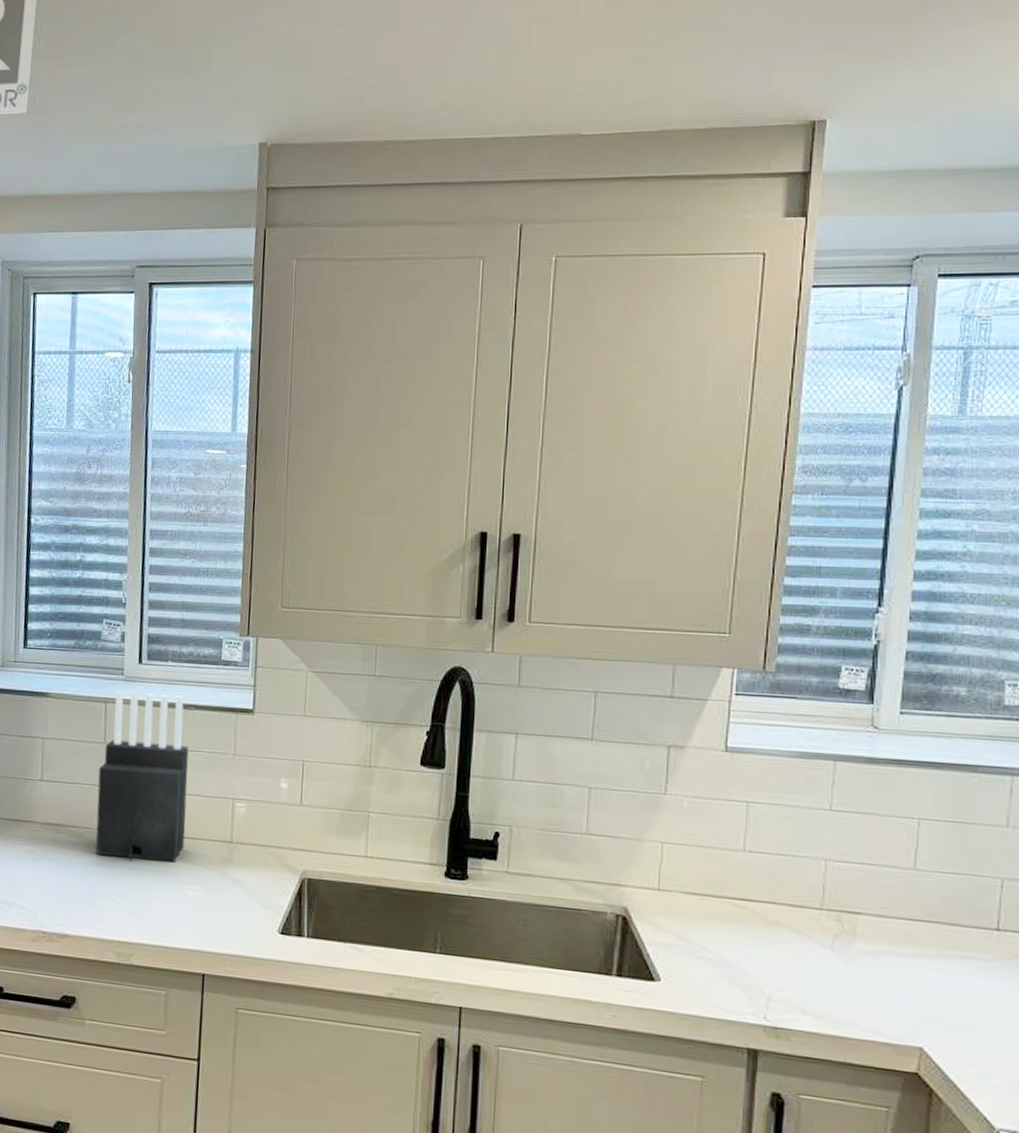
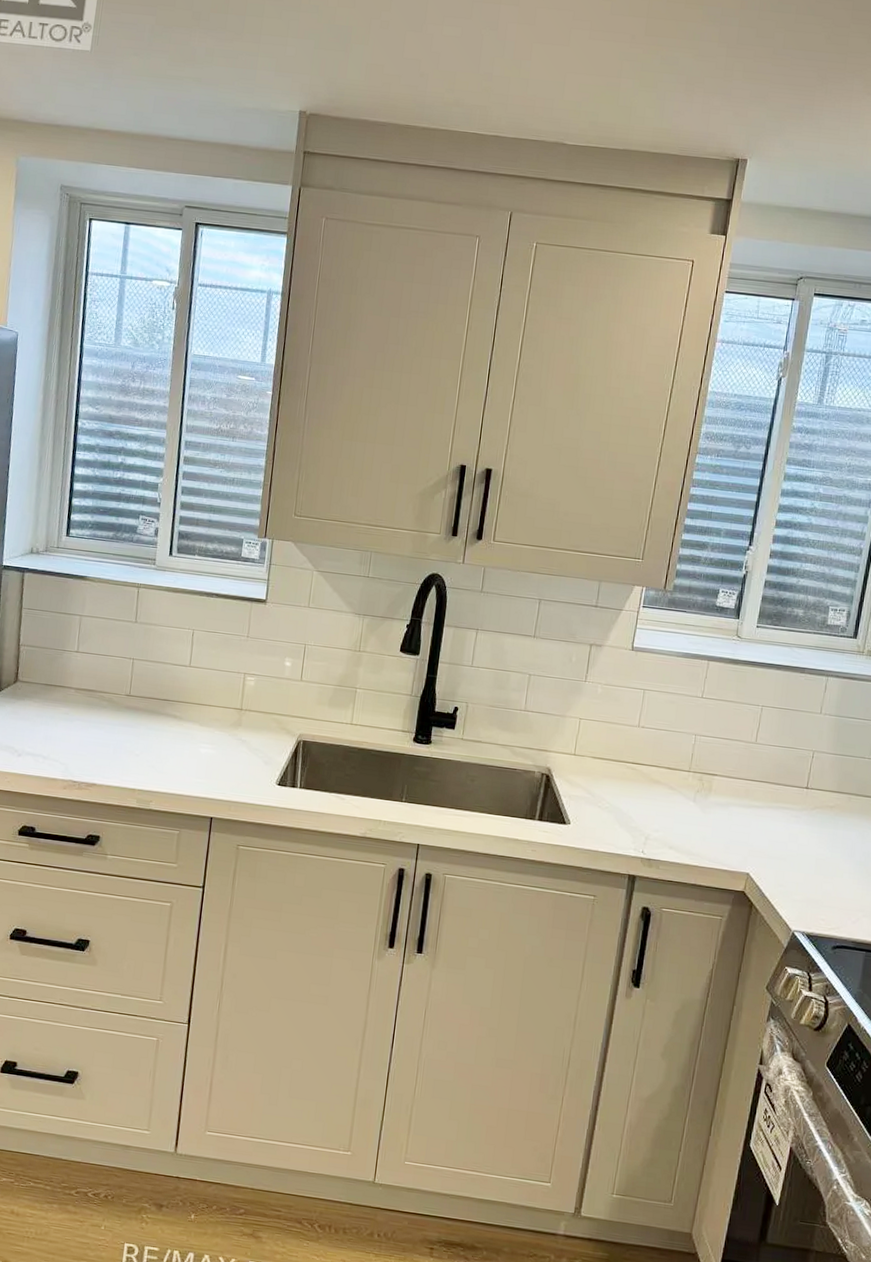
knife block: present [95,690,189,863] -> none [123,577,209,725]

